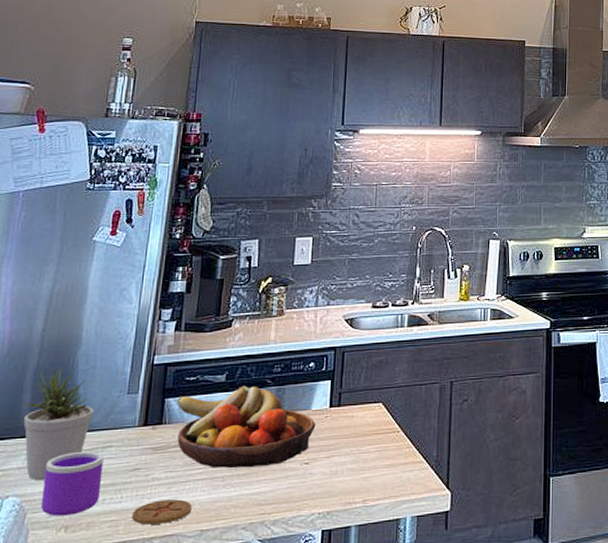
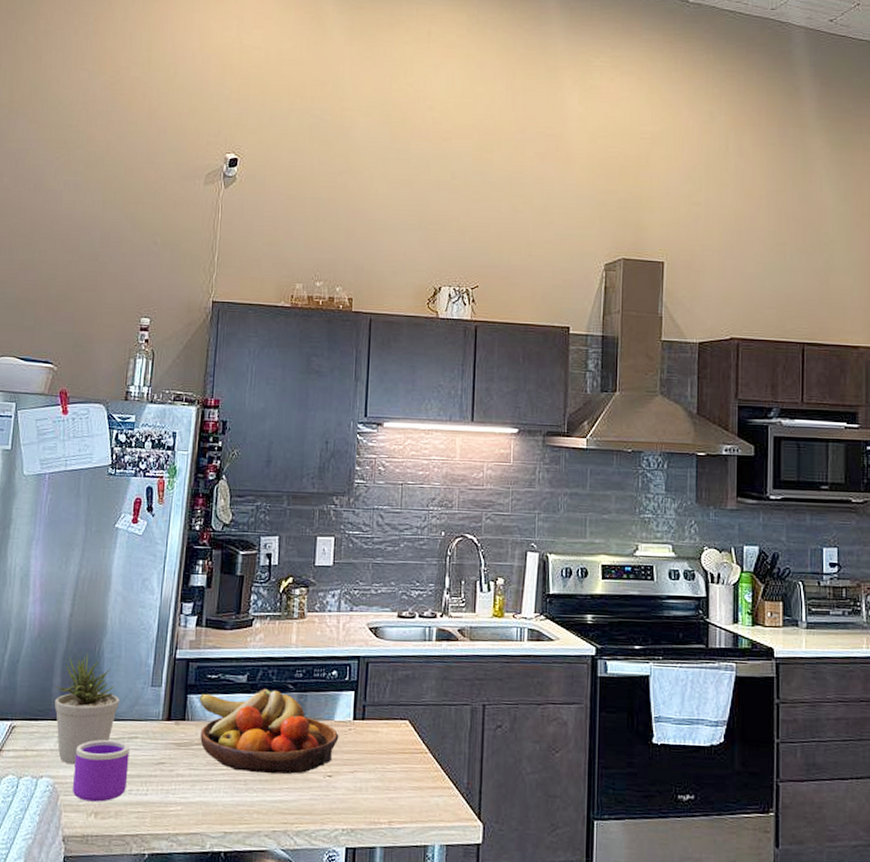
coaster: present [132,499,192,525] -> none [158,797,215,821]

